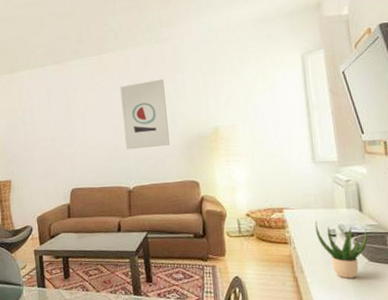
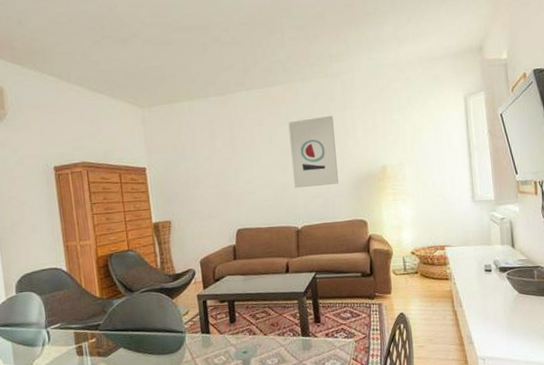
potted plant: present [314,221,368,279] -> none [473,257,519,311]

